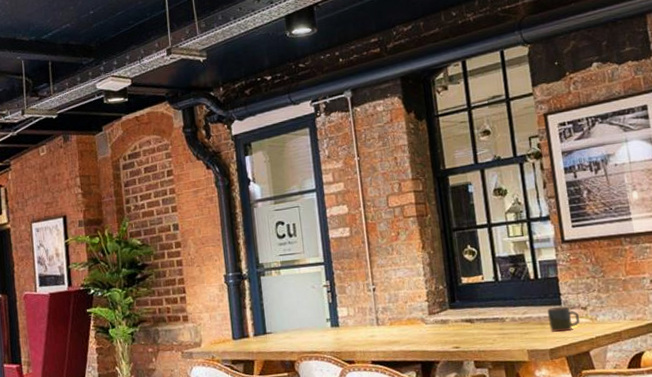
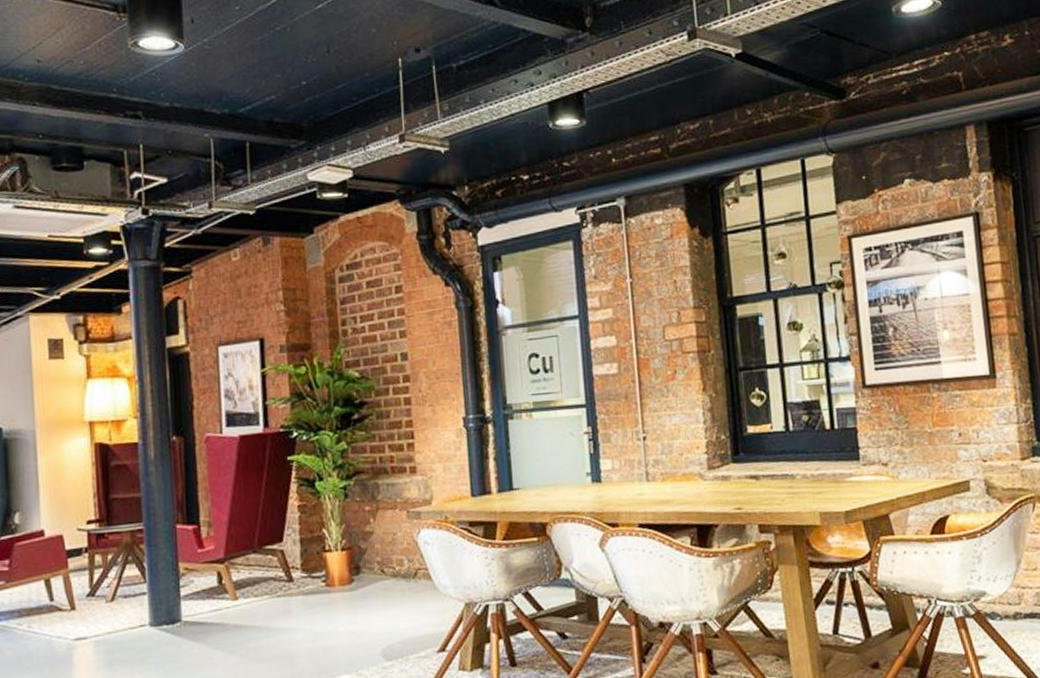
mug: present [547,306,580,332] -> none [843,462,880,492]

